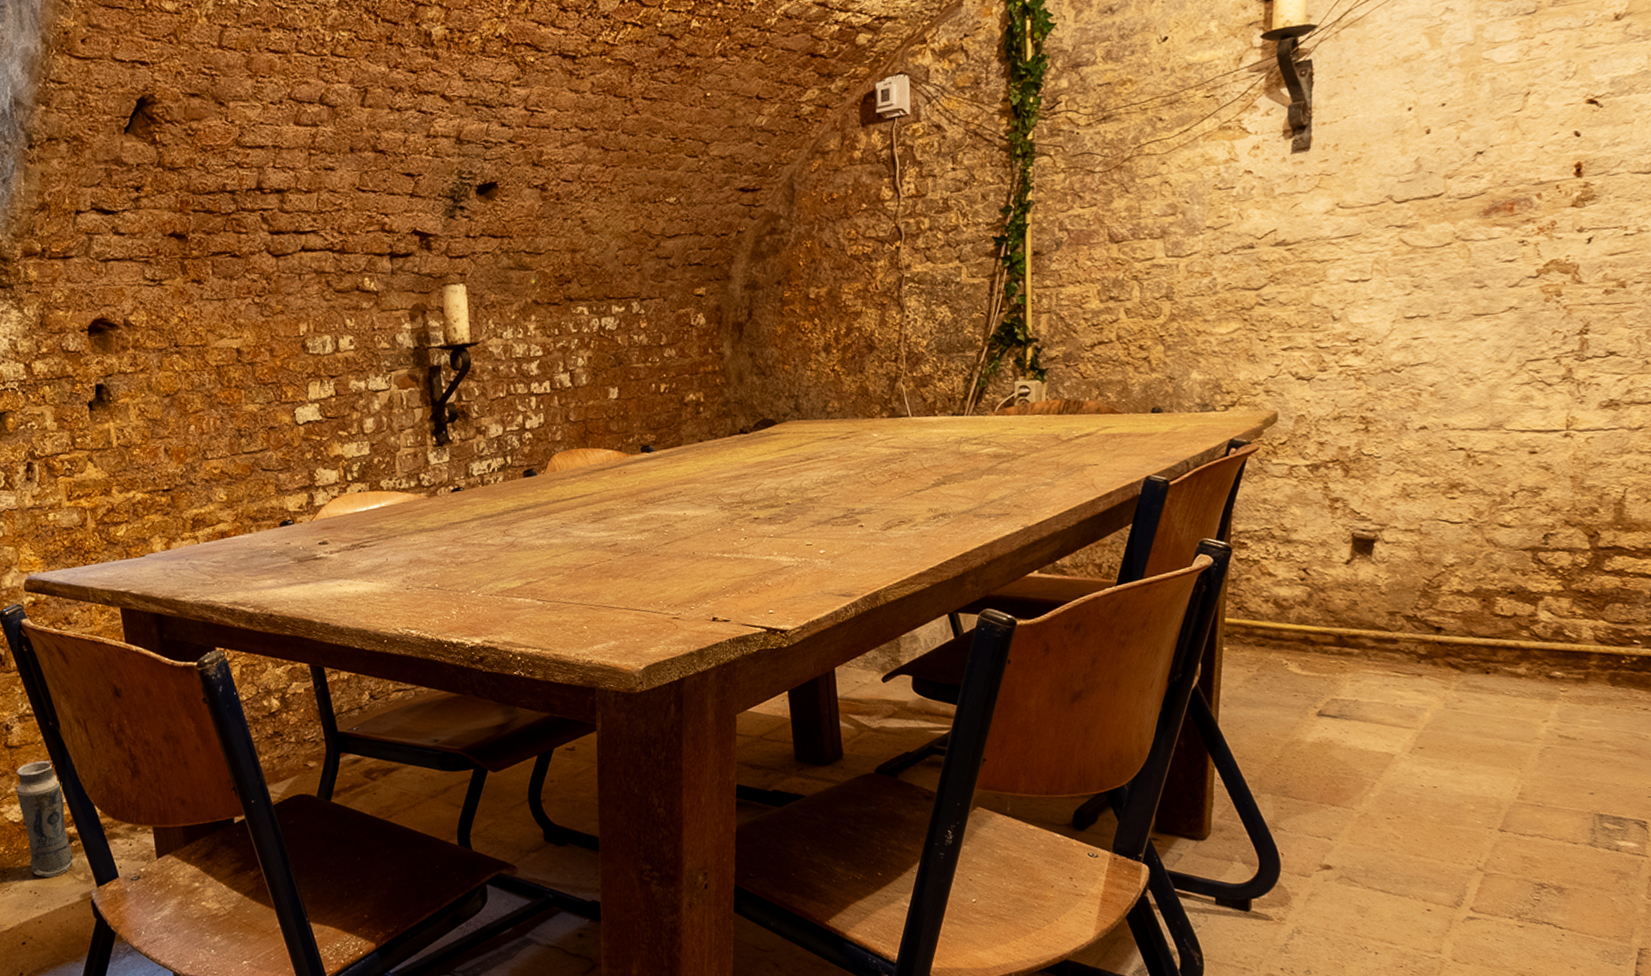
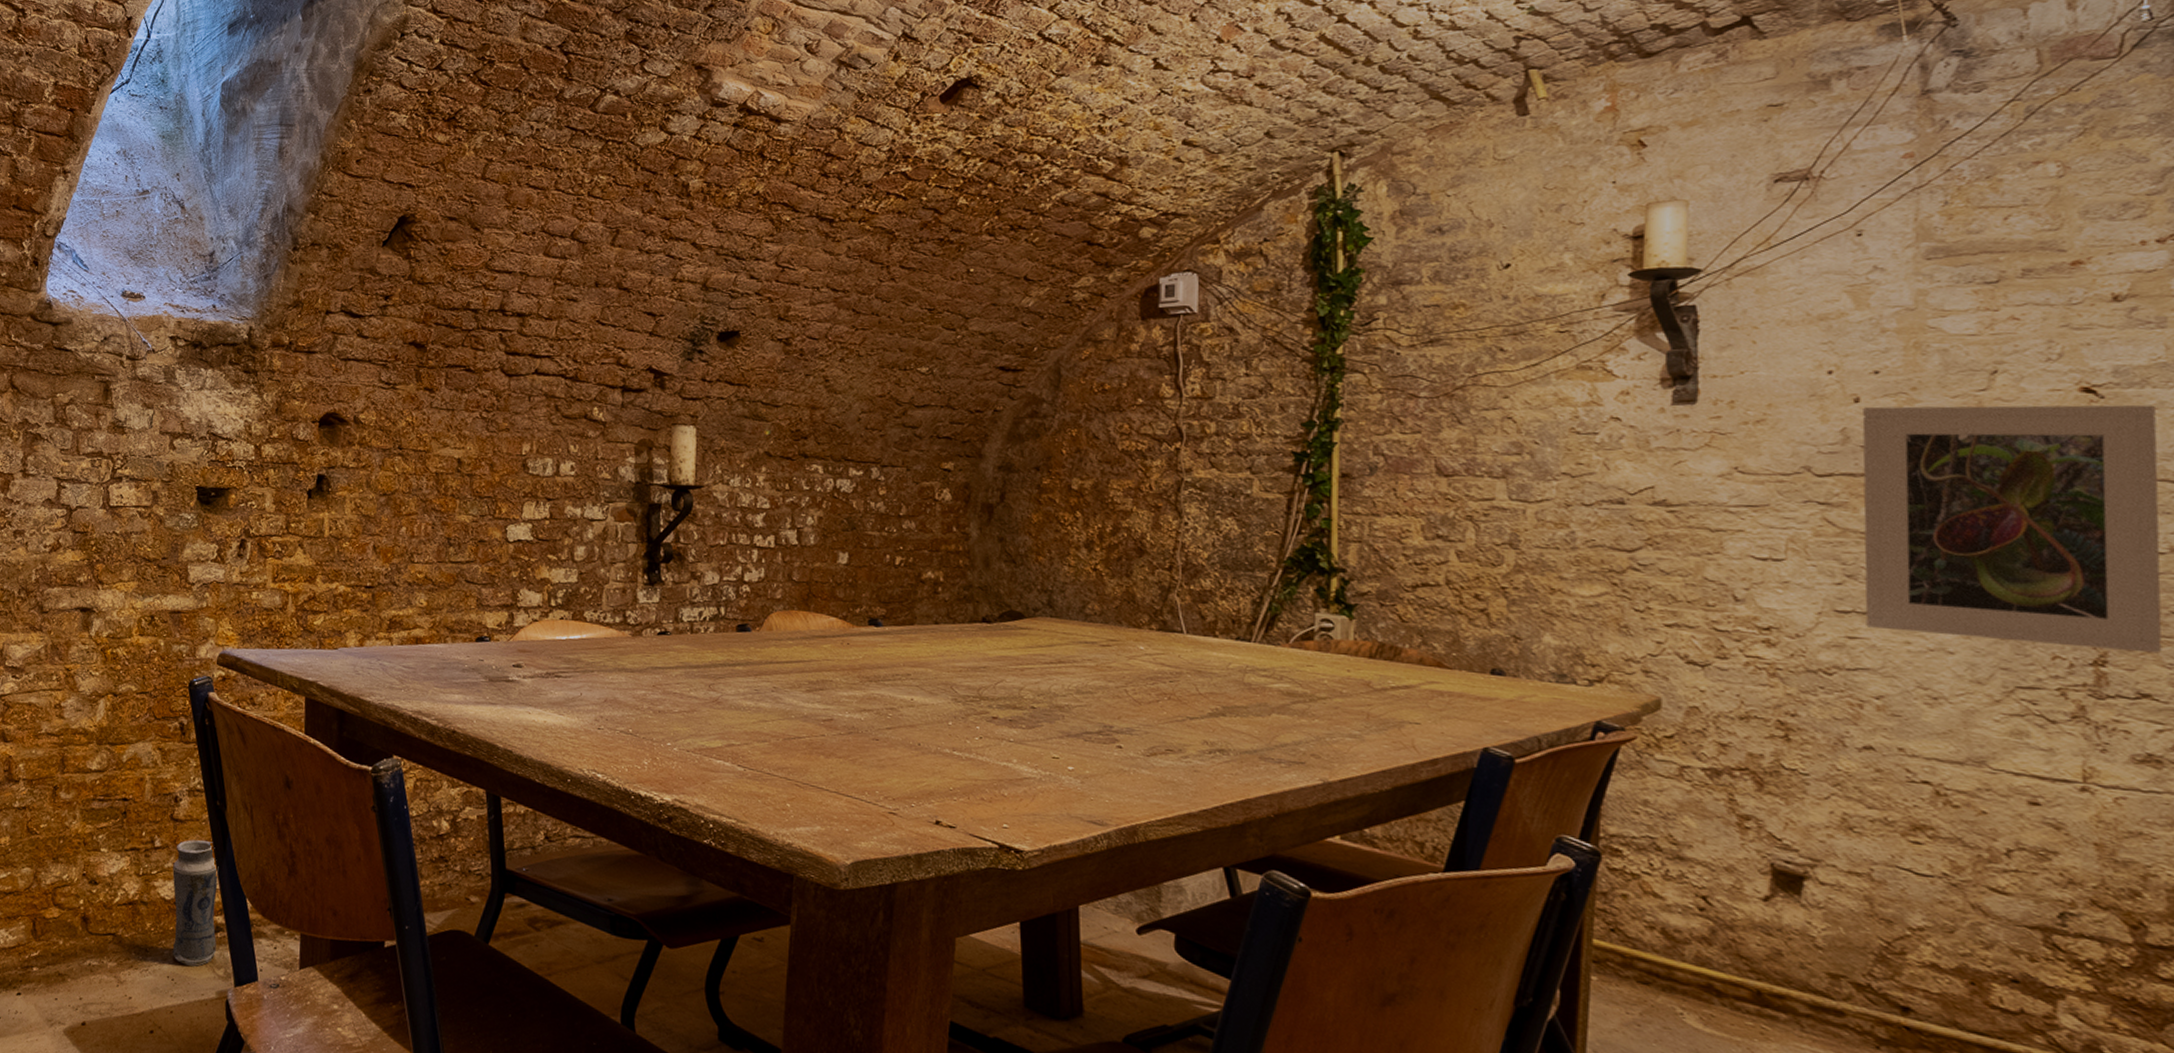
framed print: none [1426,109,1637,328] -> present [1862,404,2162,654]

